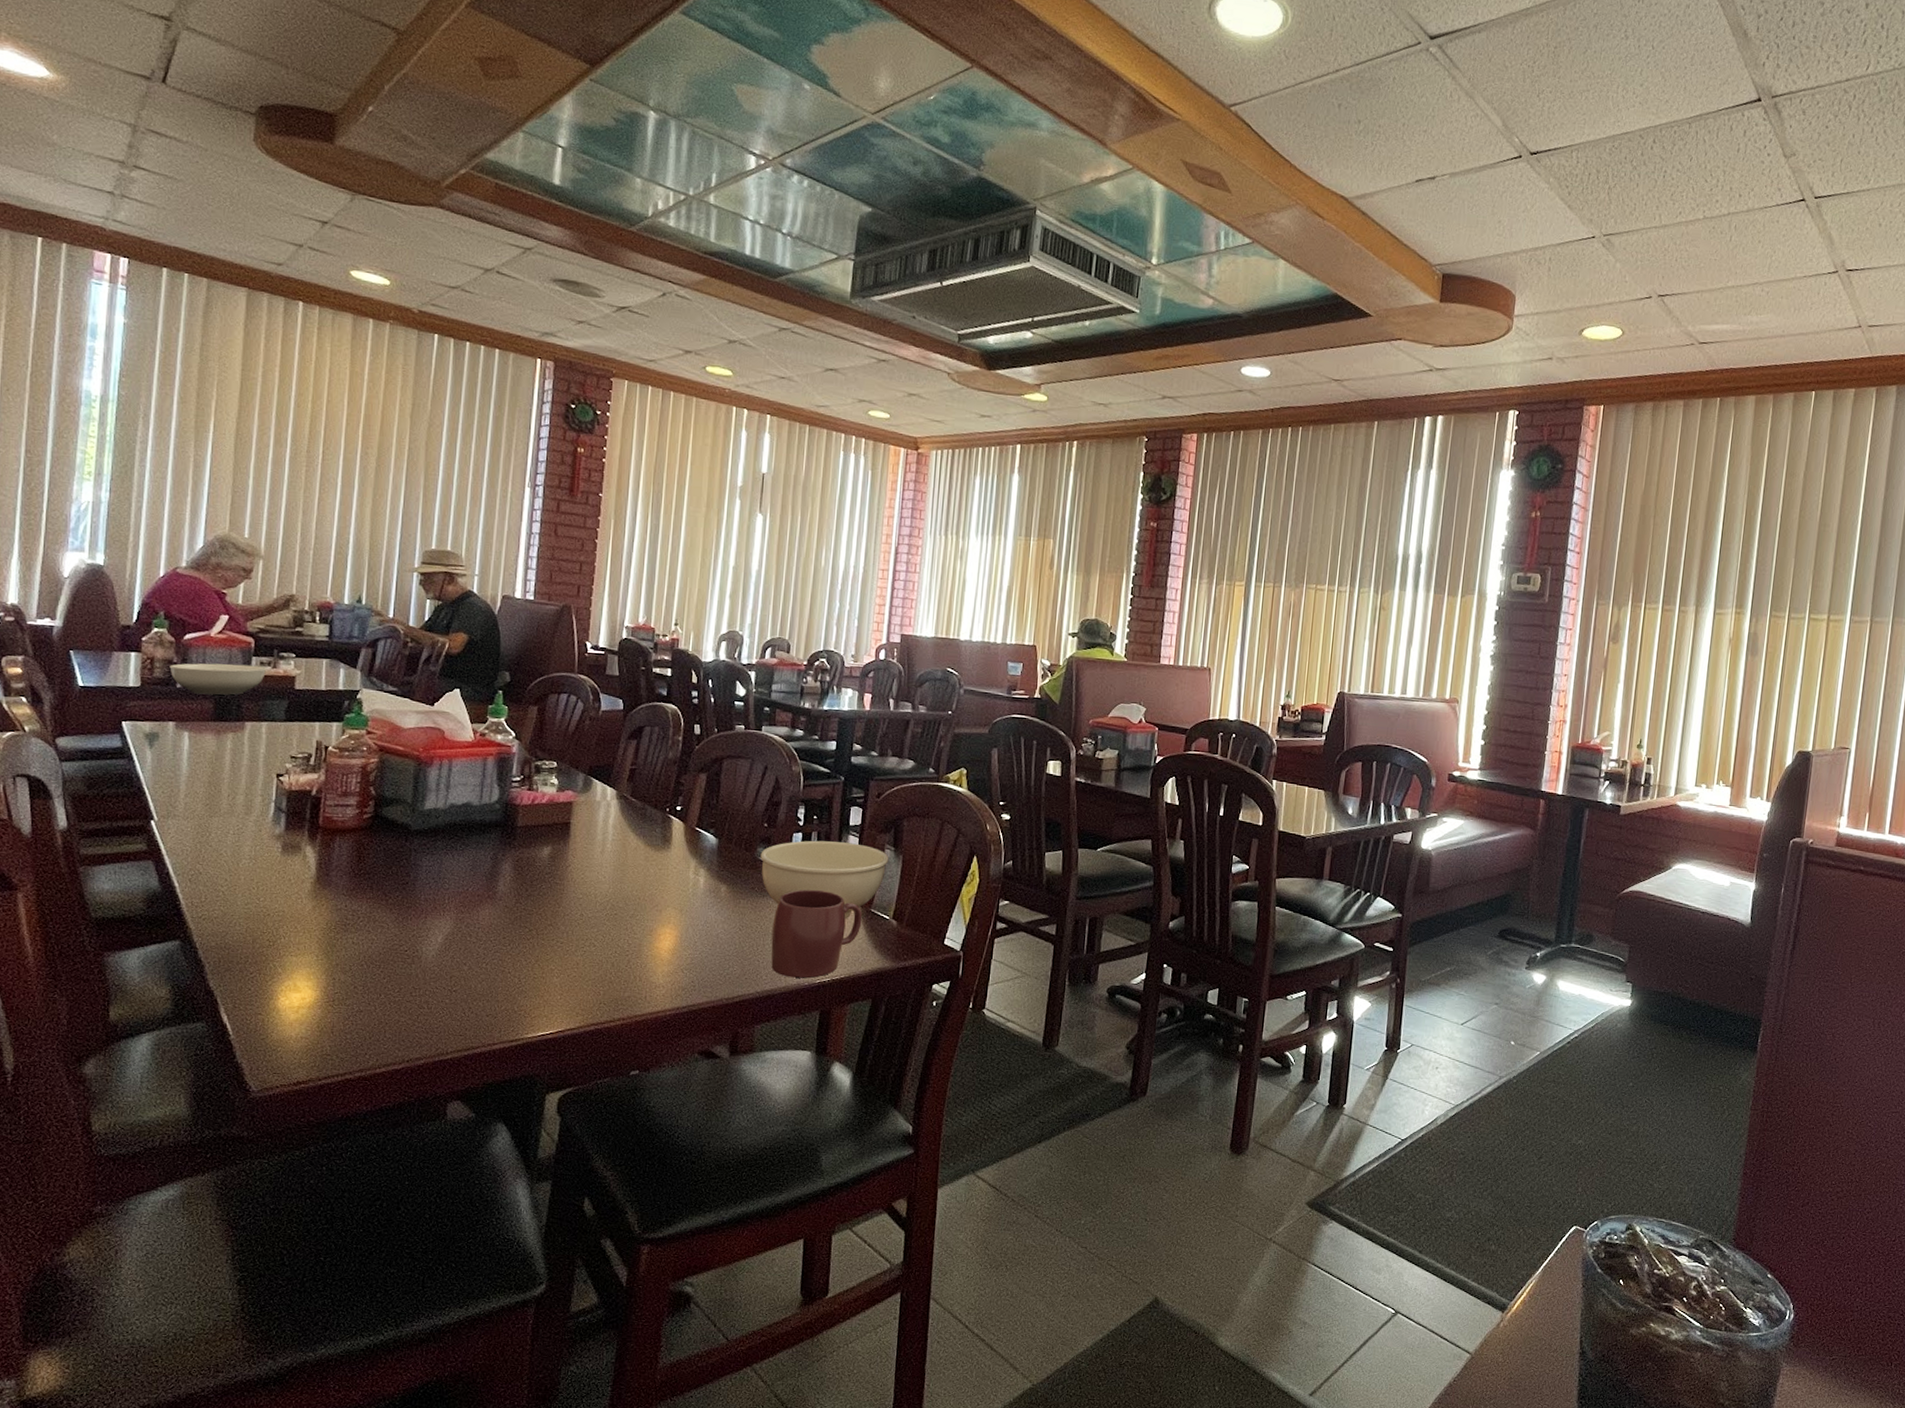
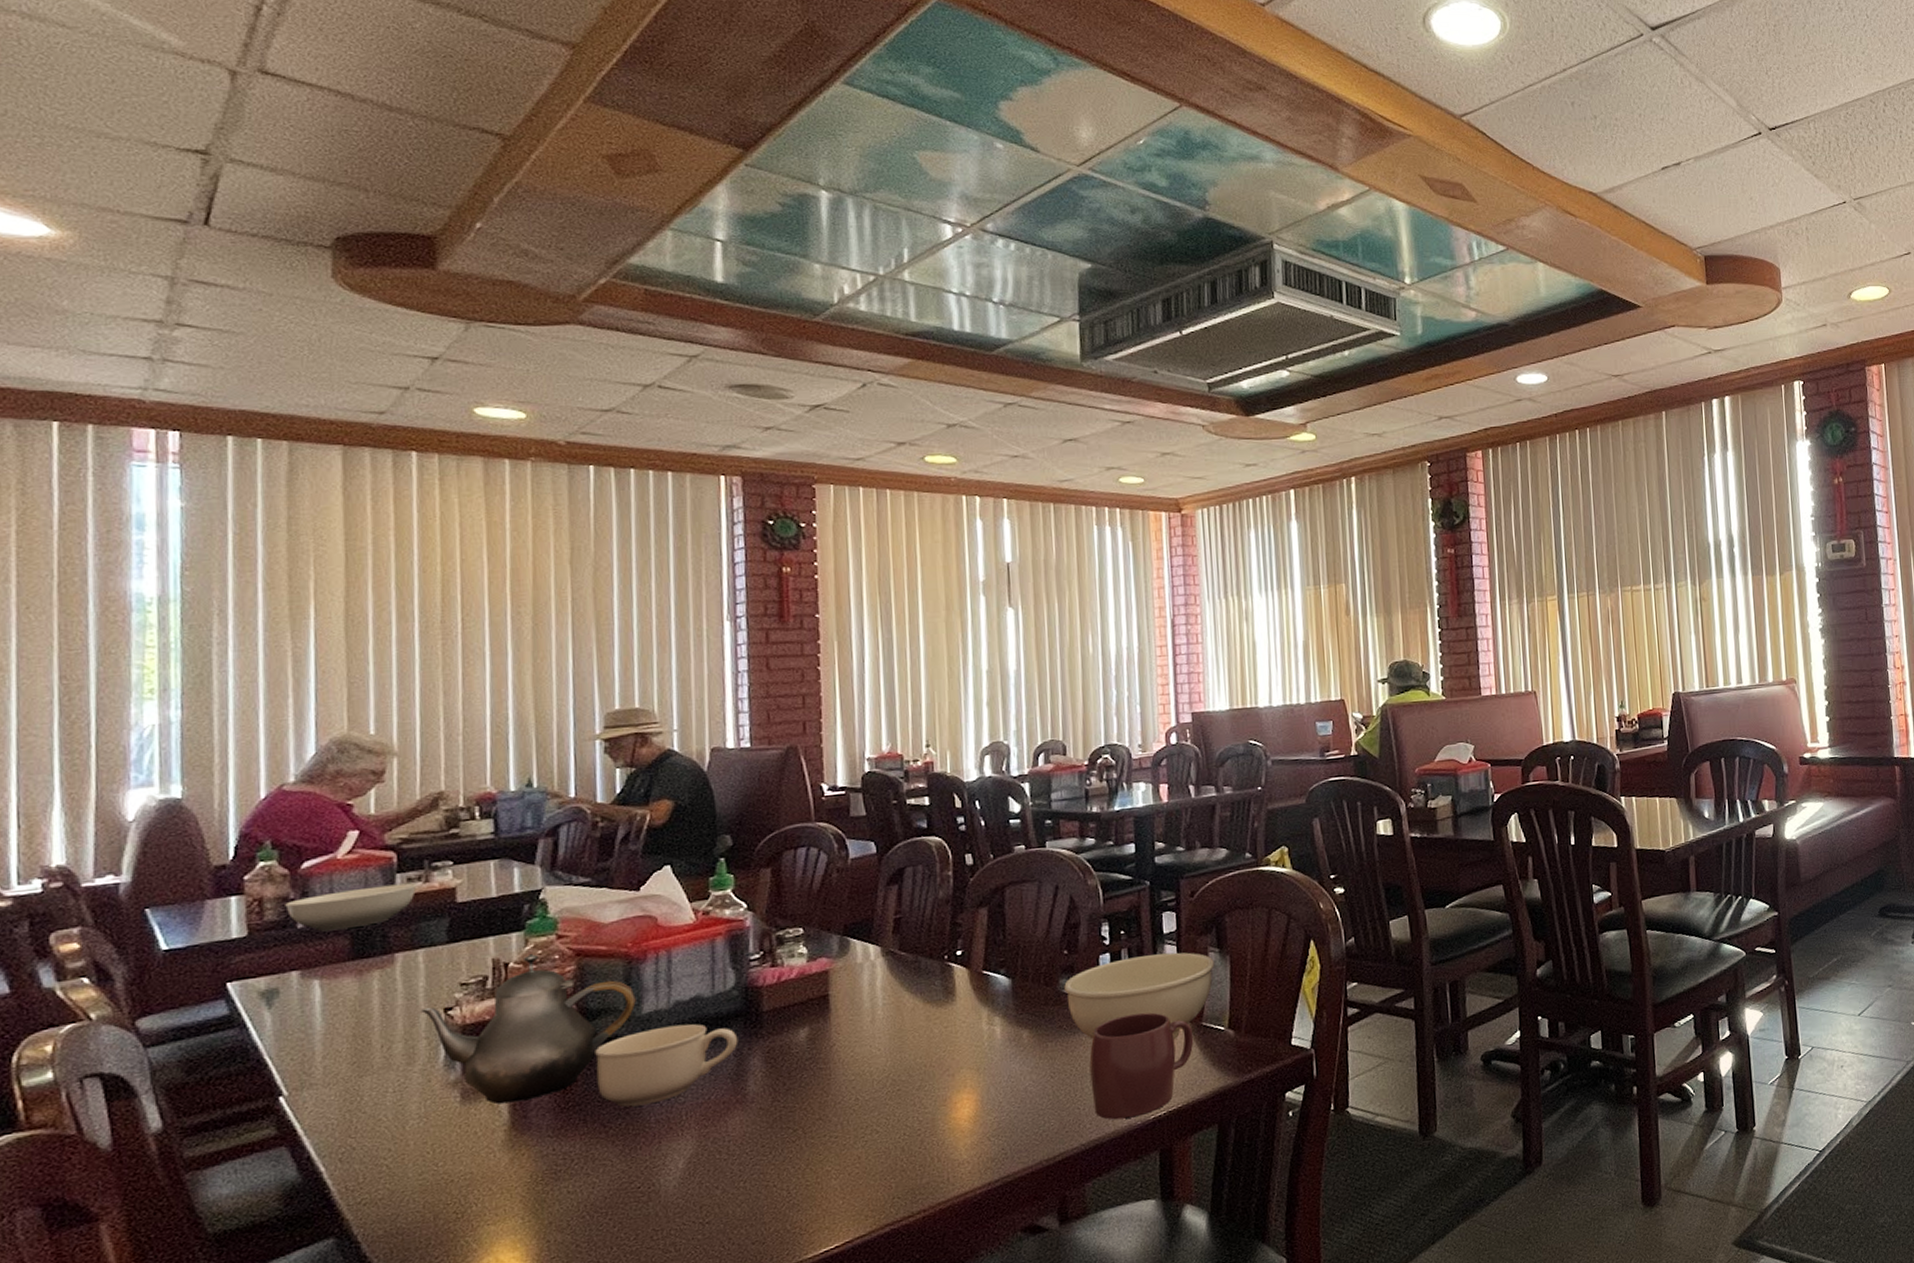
teapot: none [259,741,421,862] -> present [420,953,636,1105]
teacup: none [384,823,496,885] -> present [595,1023,738,1108]

